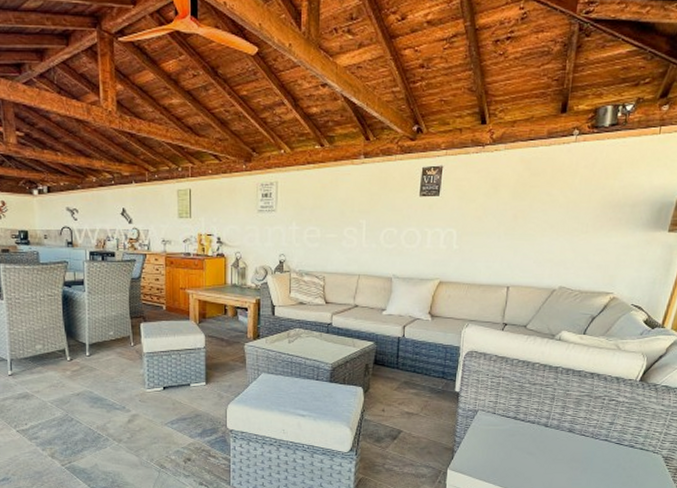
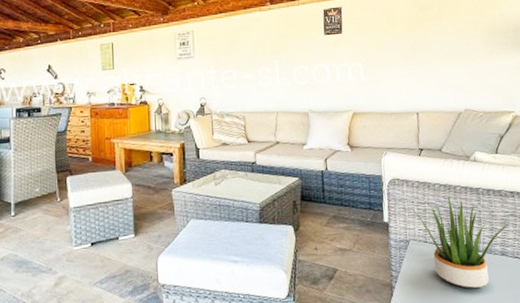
potted plant: none [483,372,584,460] -> present [409,196,510,289]

